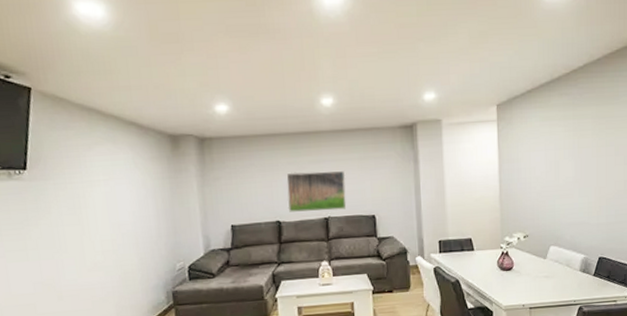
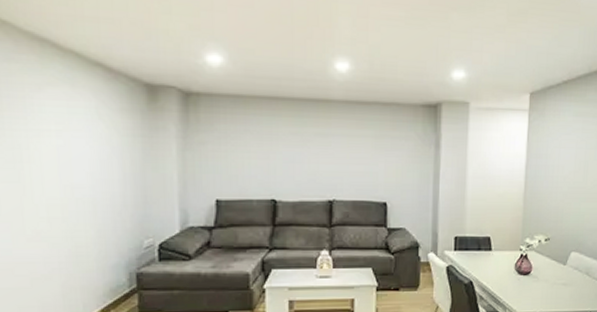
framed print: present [286,171,347,212] -> none [286,144,357,193]

